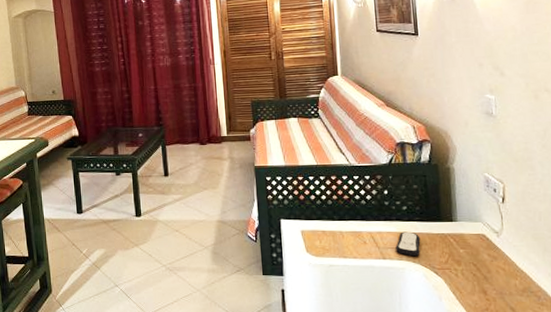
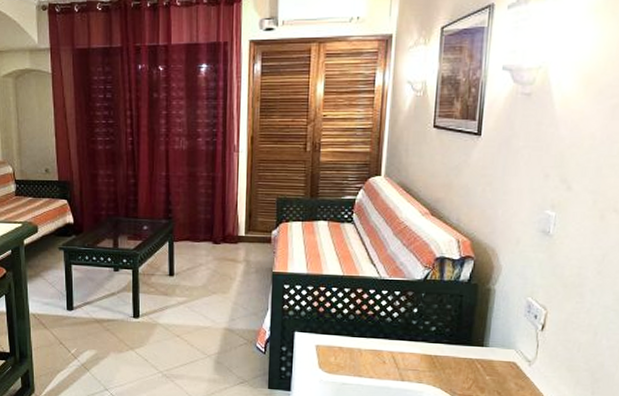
remote control: present [395,231,421,257] -> none [417,353,446,381]

